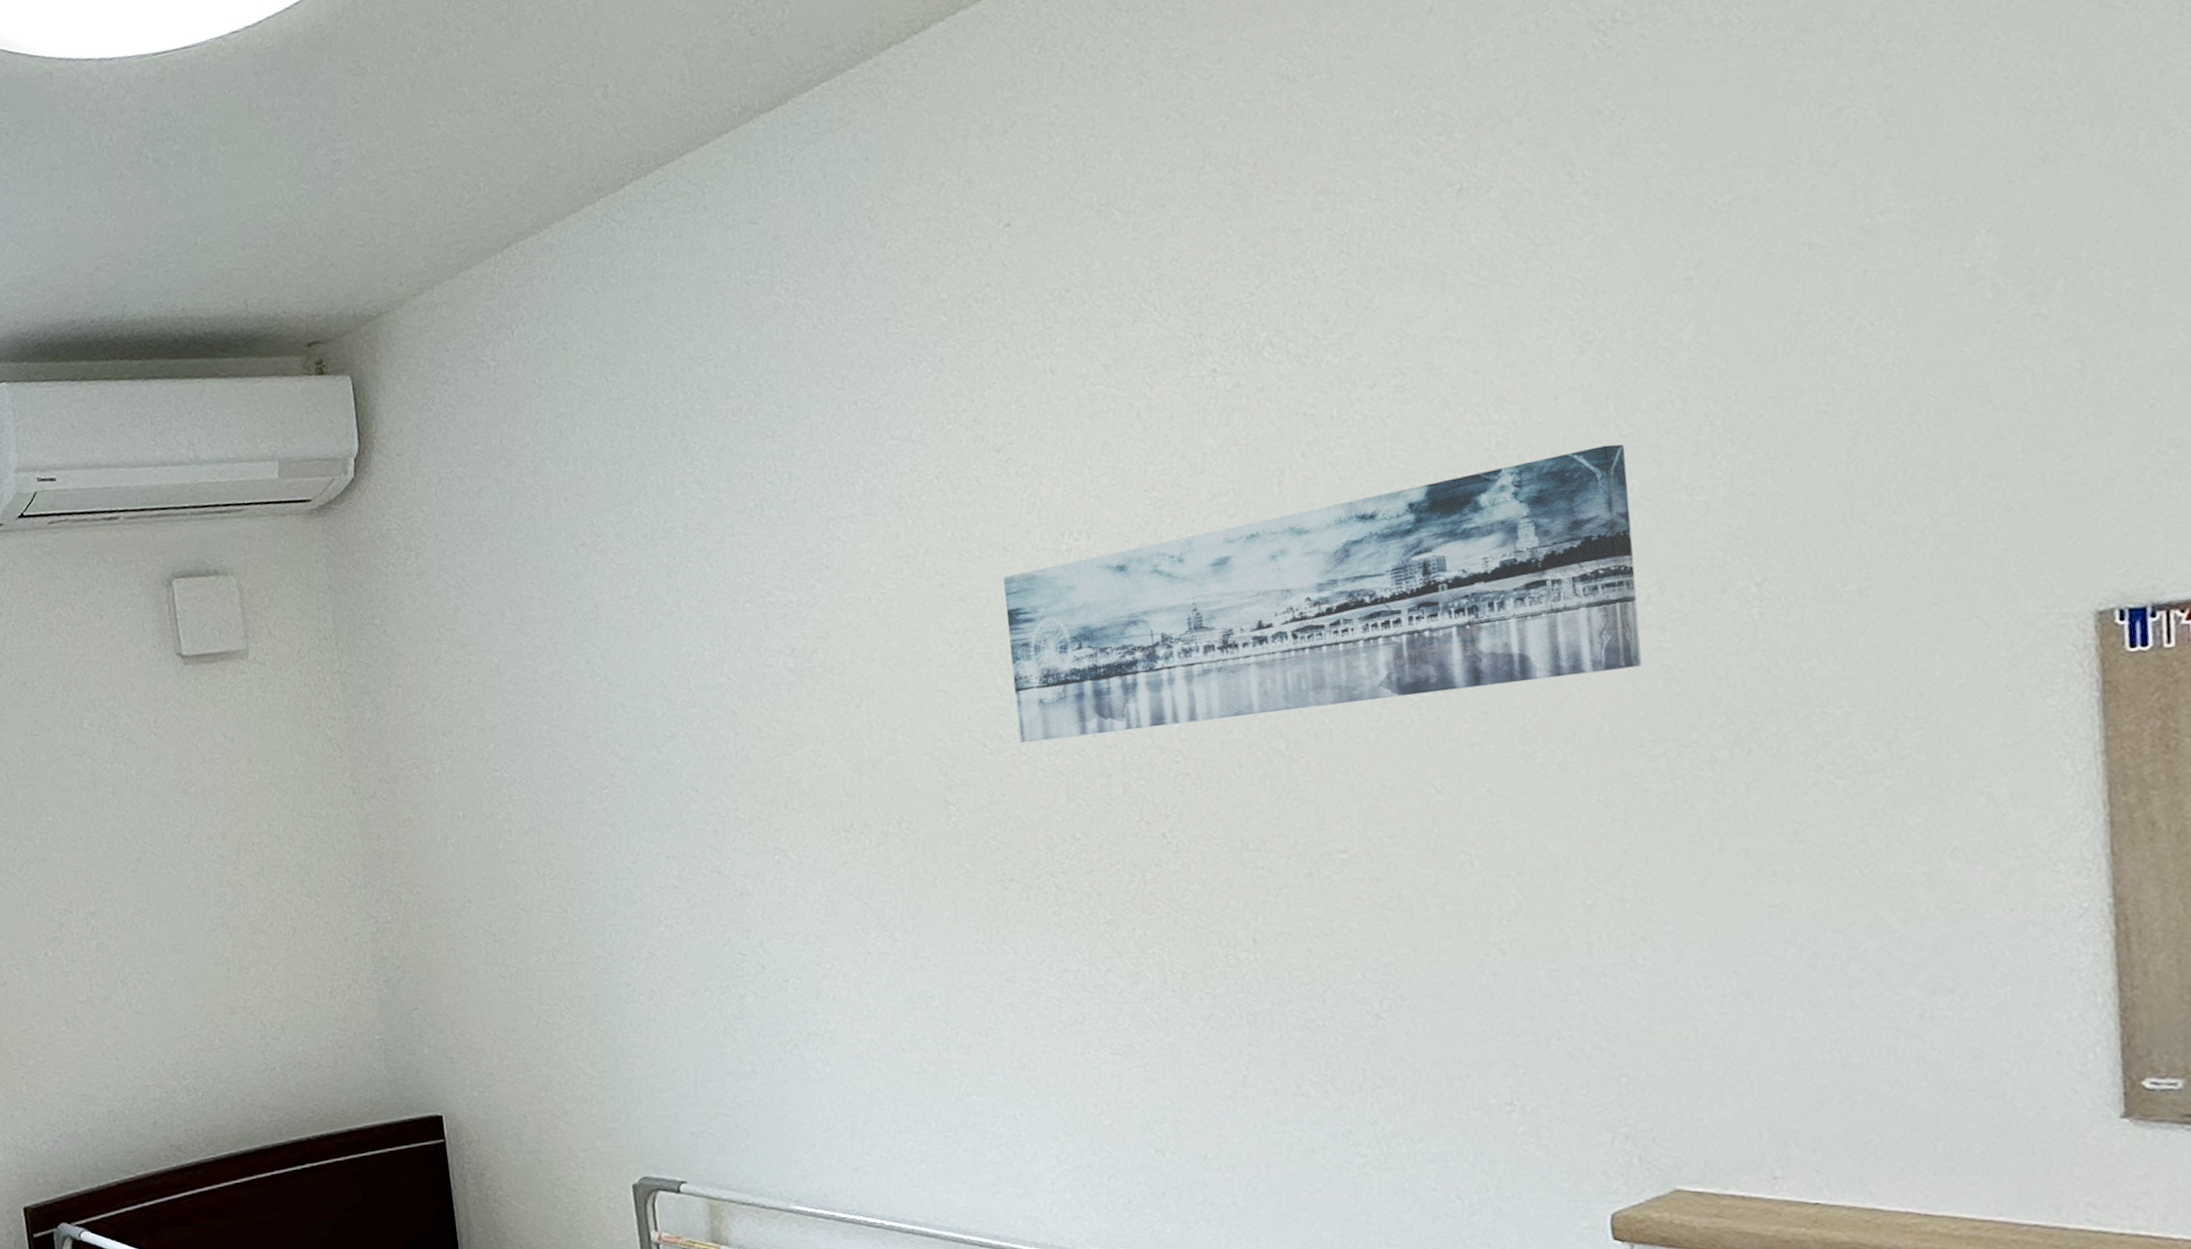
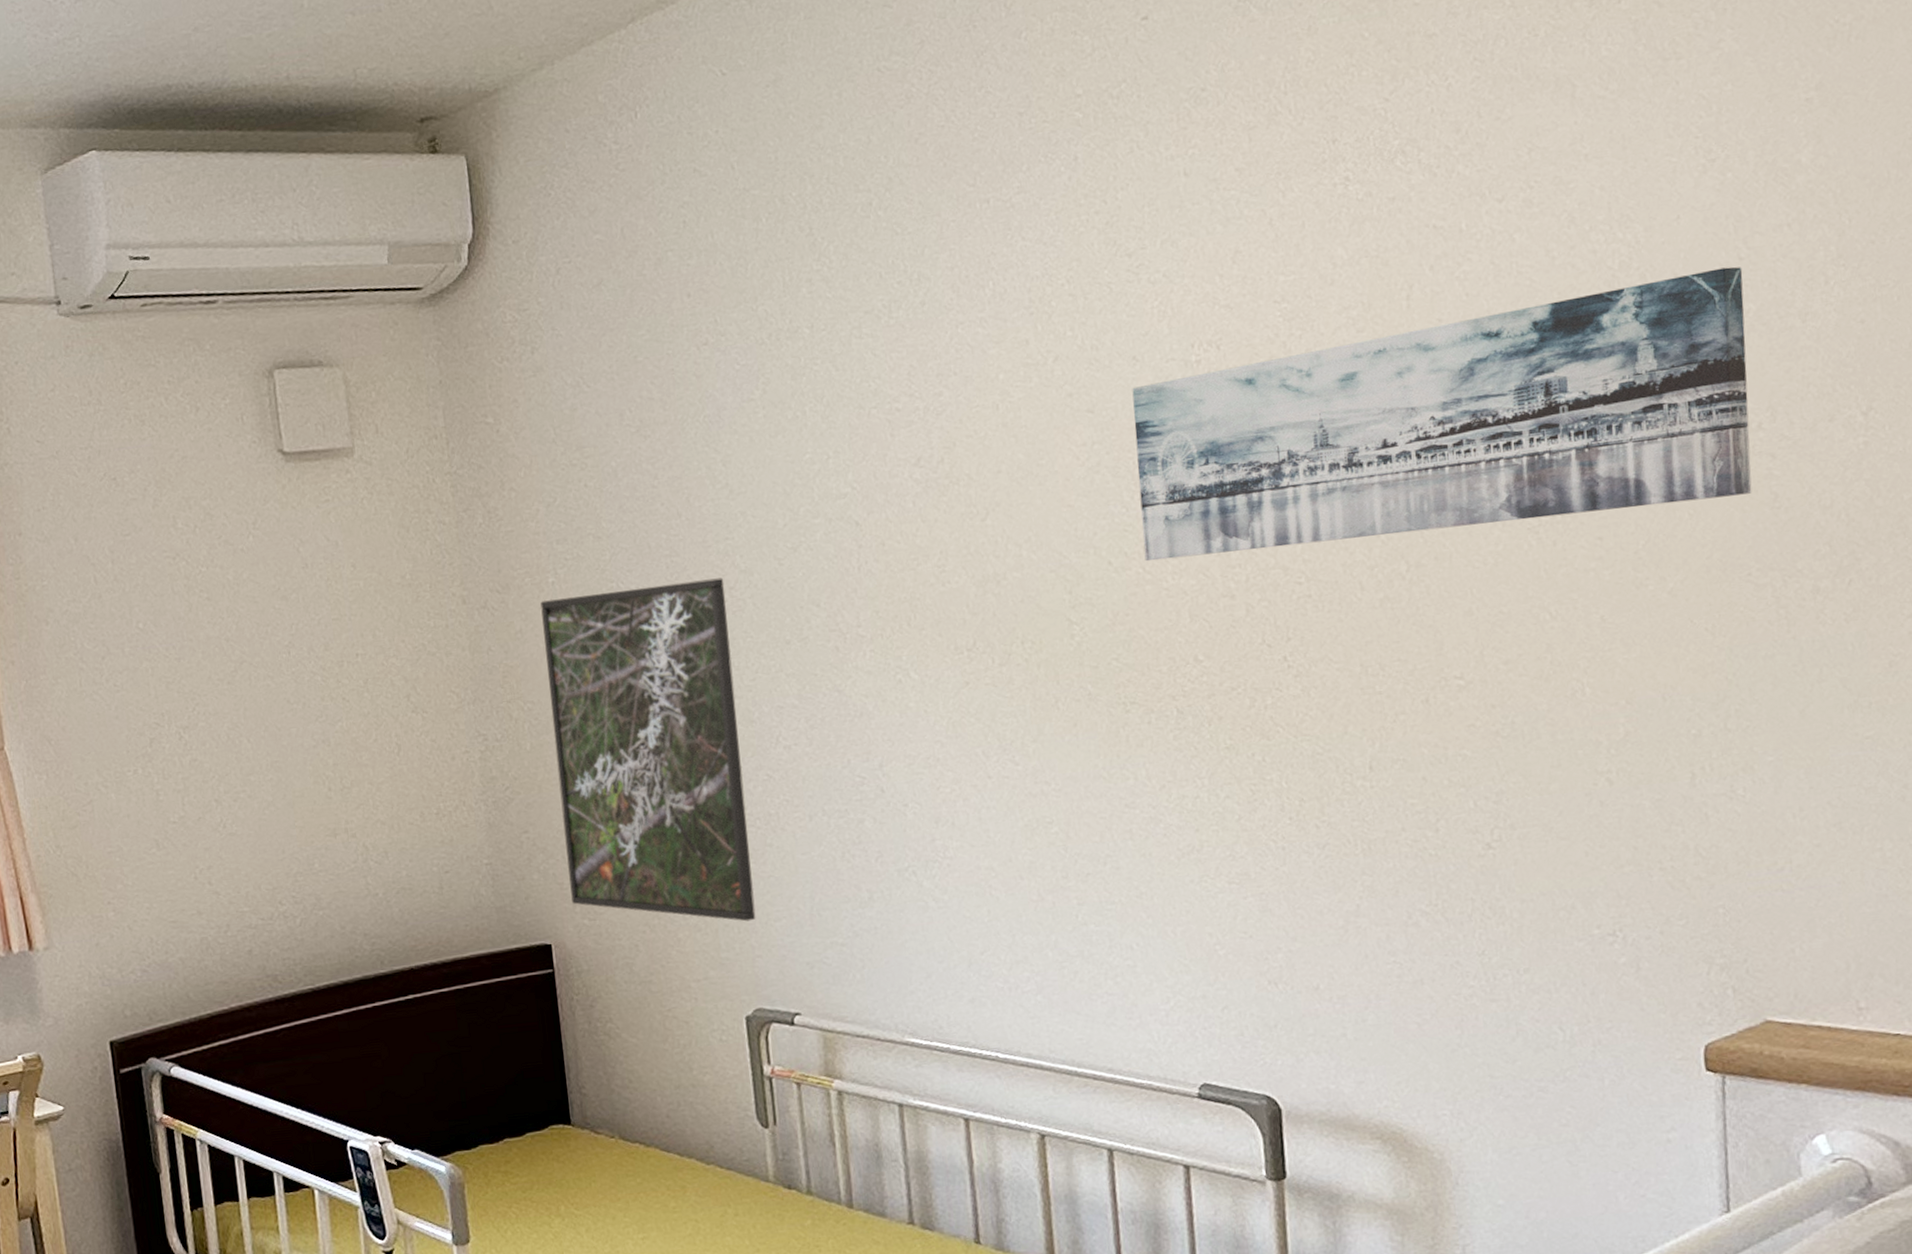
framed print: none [427,765,641,1094] -> present [540,577,756,922]

